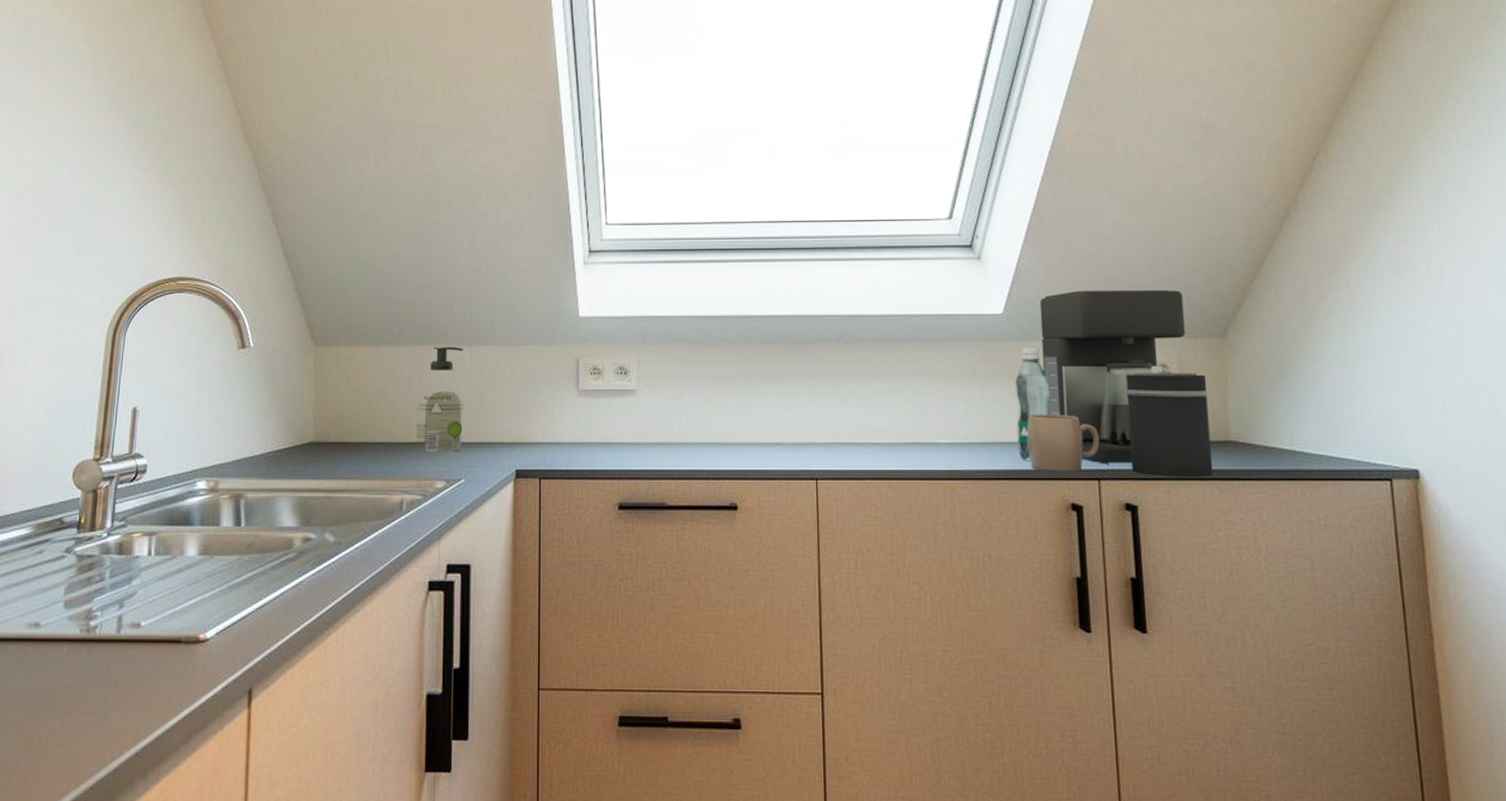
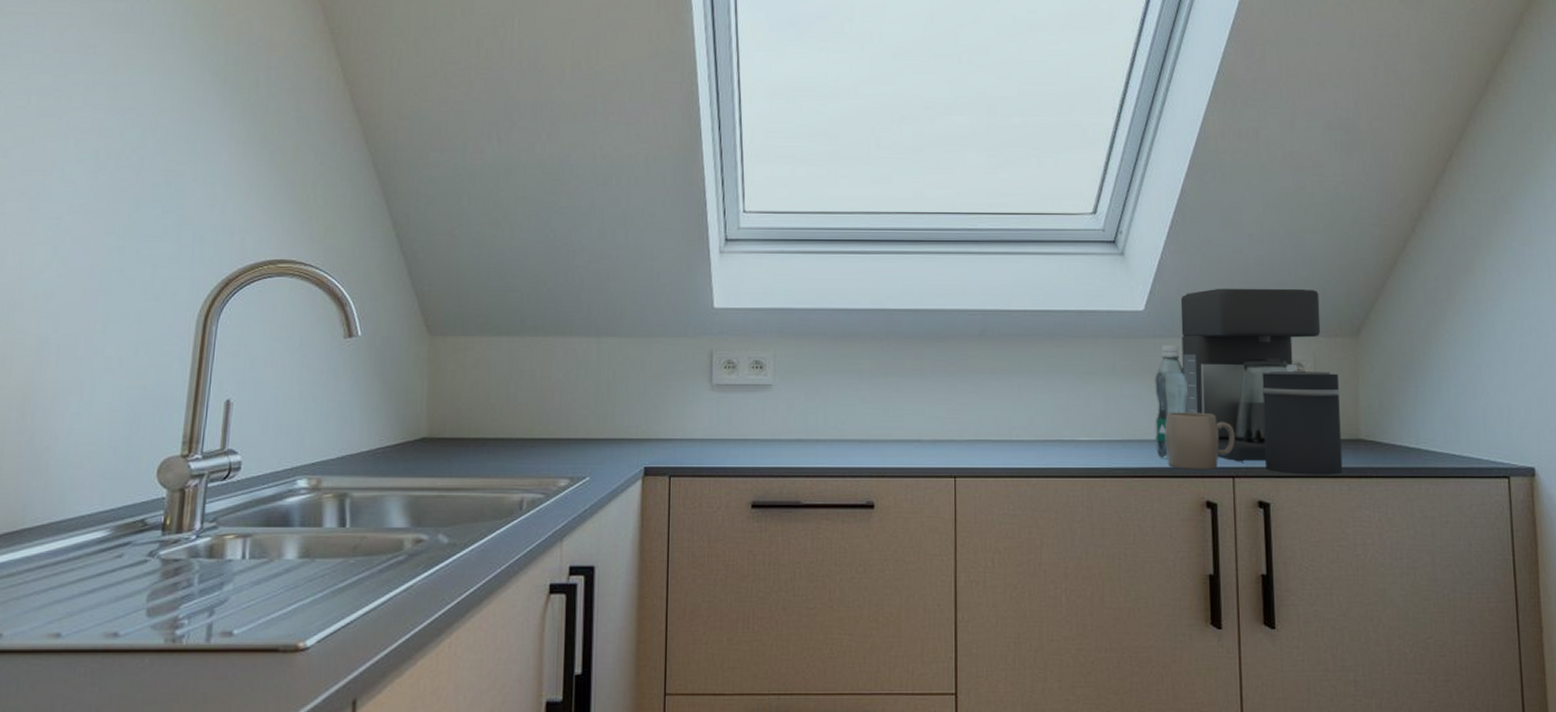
soap dispenser: present [416,347,465,453] -> none [538,338,591,449]

